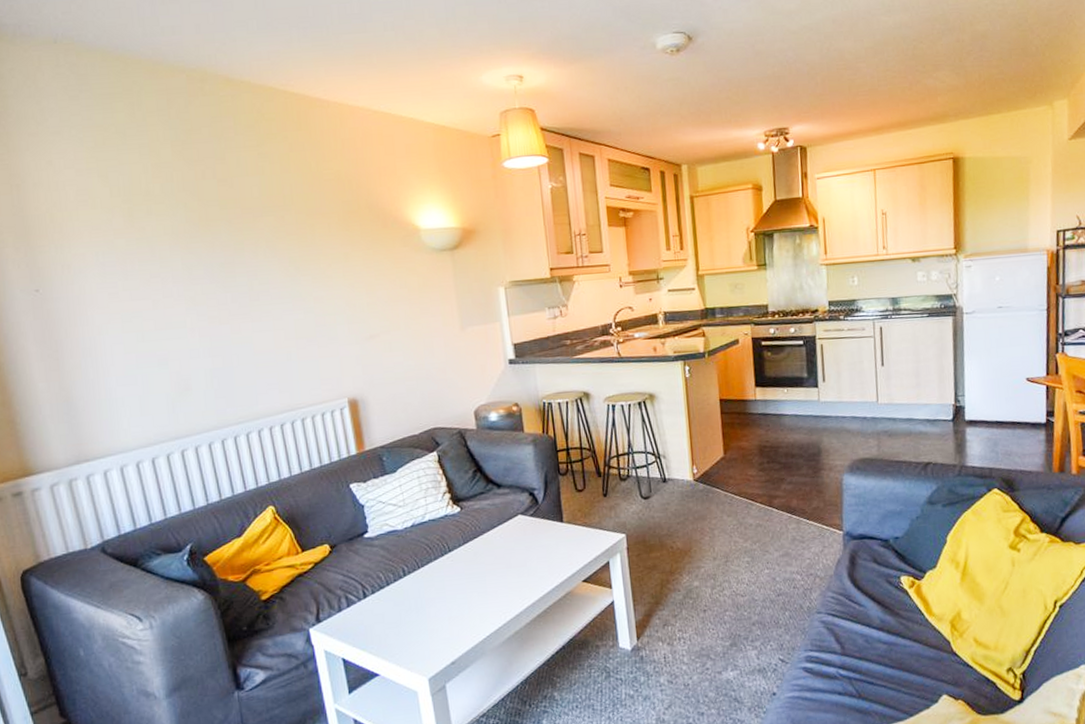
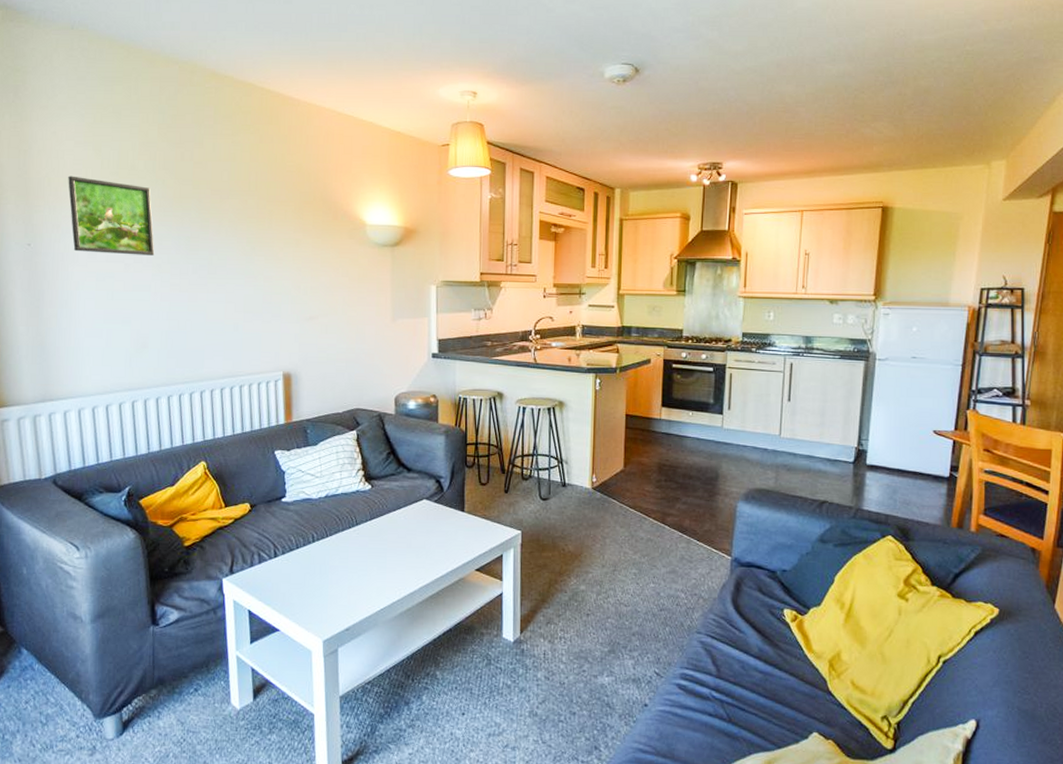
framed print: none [73,208,186,293] -> present [68,176,155,256]

